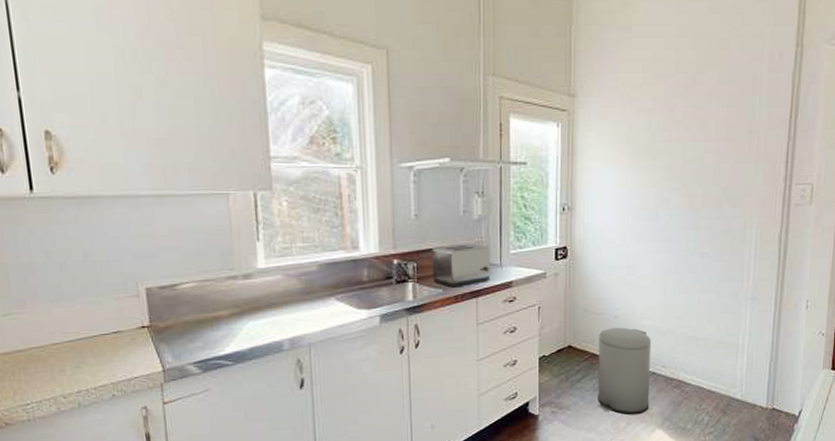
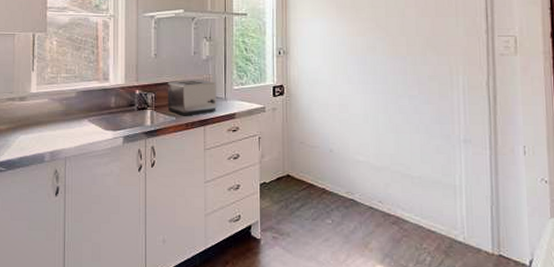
pedal bin: present [598,327,652,415] -> none [315,161,369,248]

